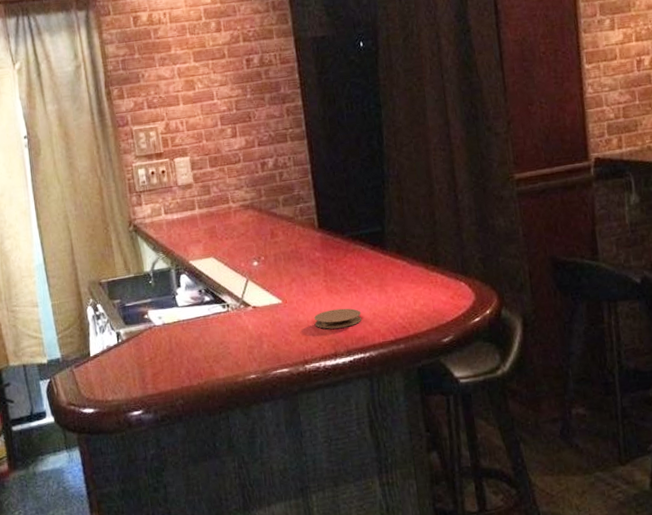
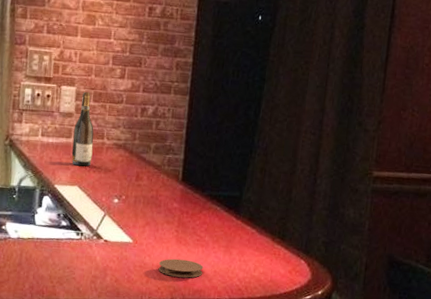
wine bottle: none [196,159,222,237] -> present [71,92,94,167]

